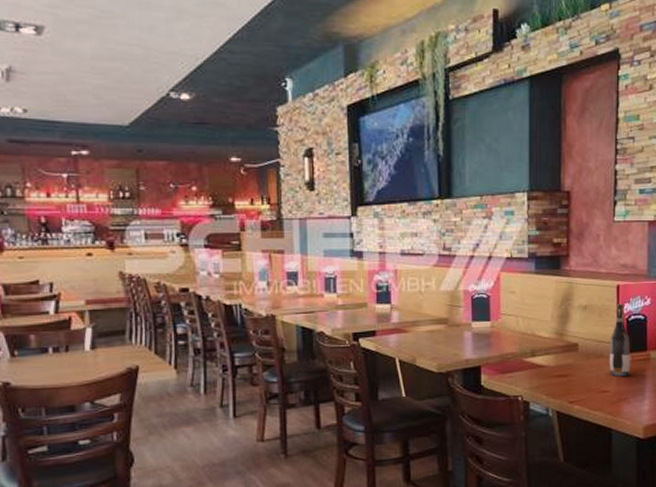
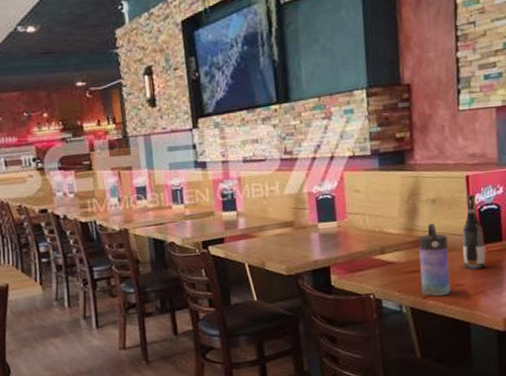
water bottle: none [568,330,596,402] -> present [418,224,451,297]

